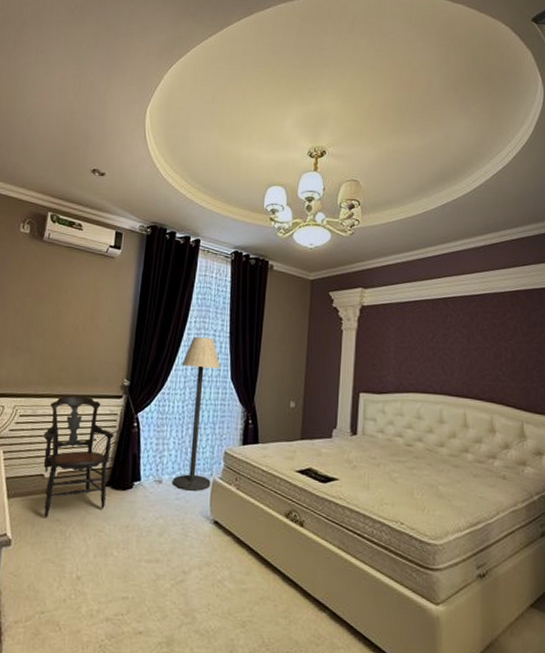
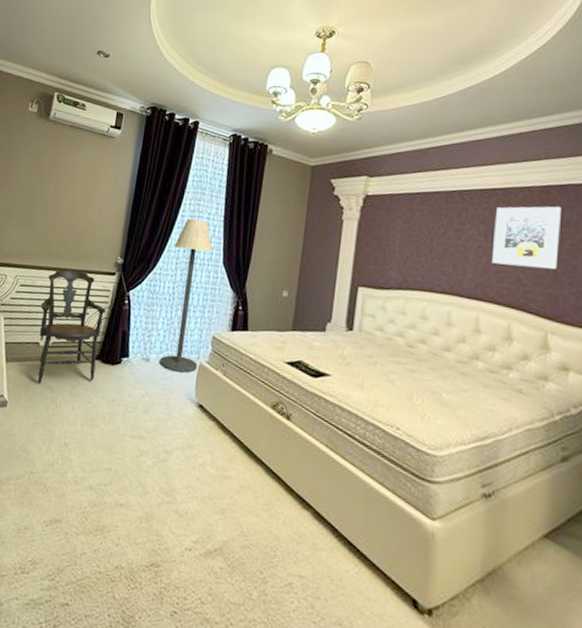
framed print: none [475,308,529,365] -> present [492,206,561,269]

